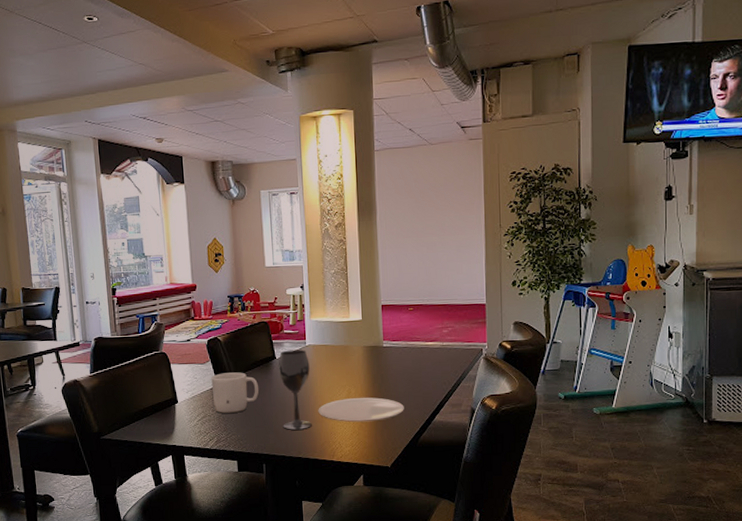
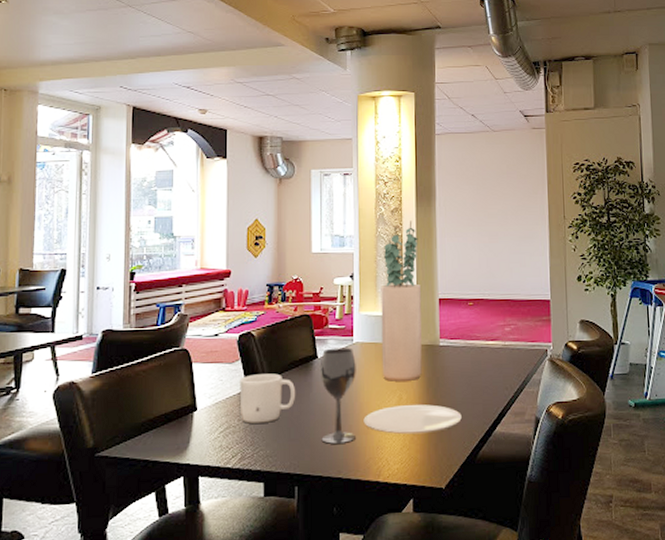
vase: none [328,234,368,378] -> present [381,220,422,381]

